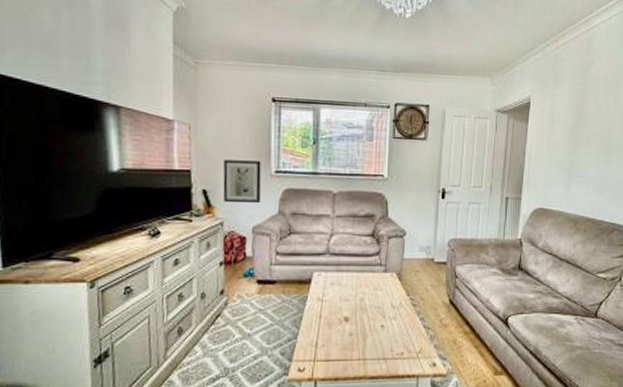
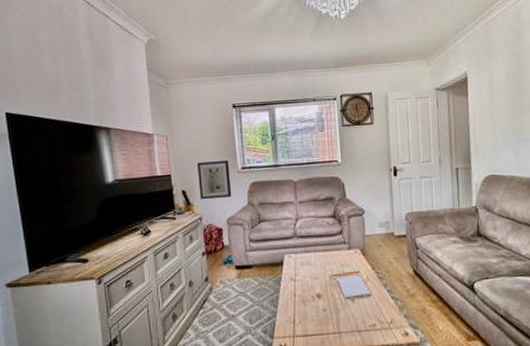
notepad: none [361,295,402,324] -> present [330,270,371,299]

